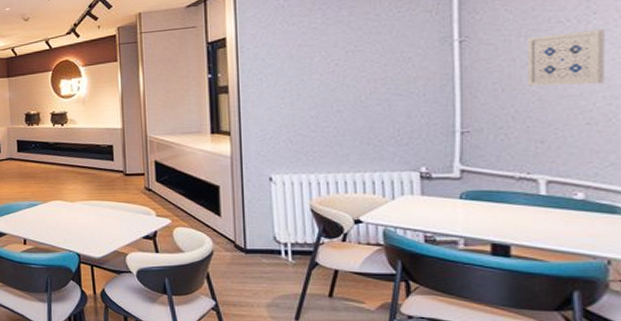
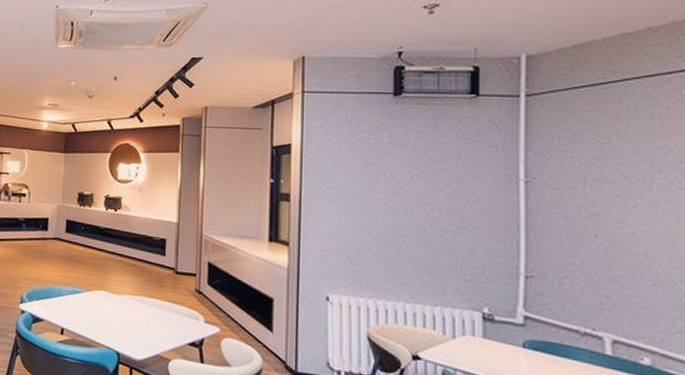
wall art: present [526,29,604,86] -> none [592,187,670,246]

